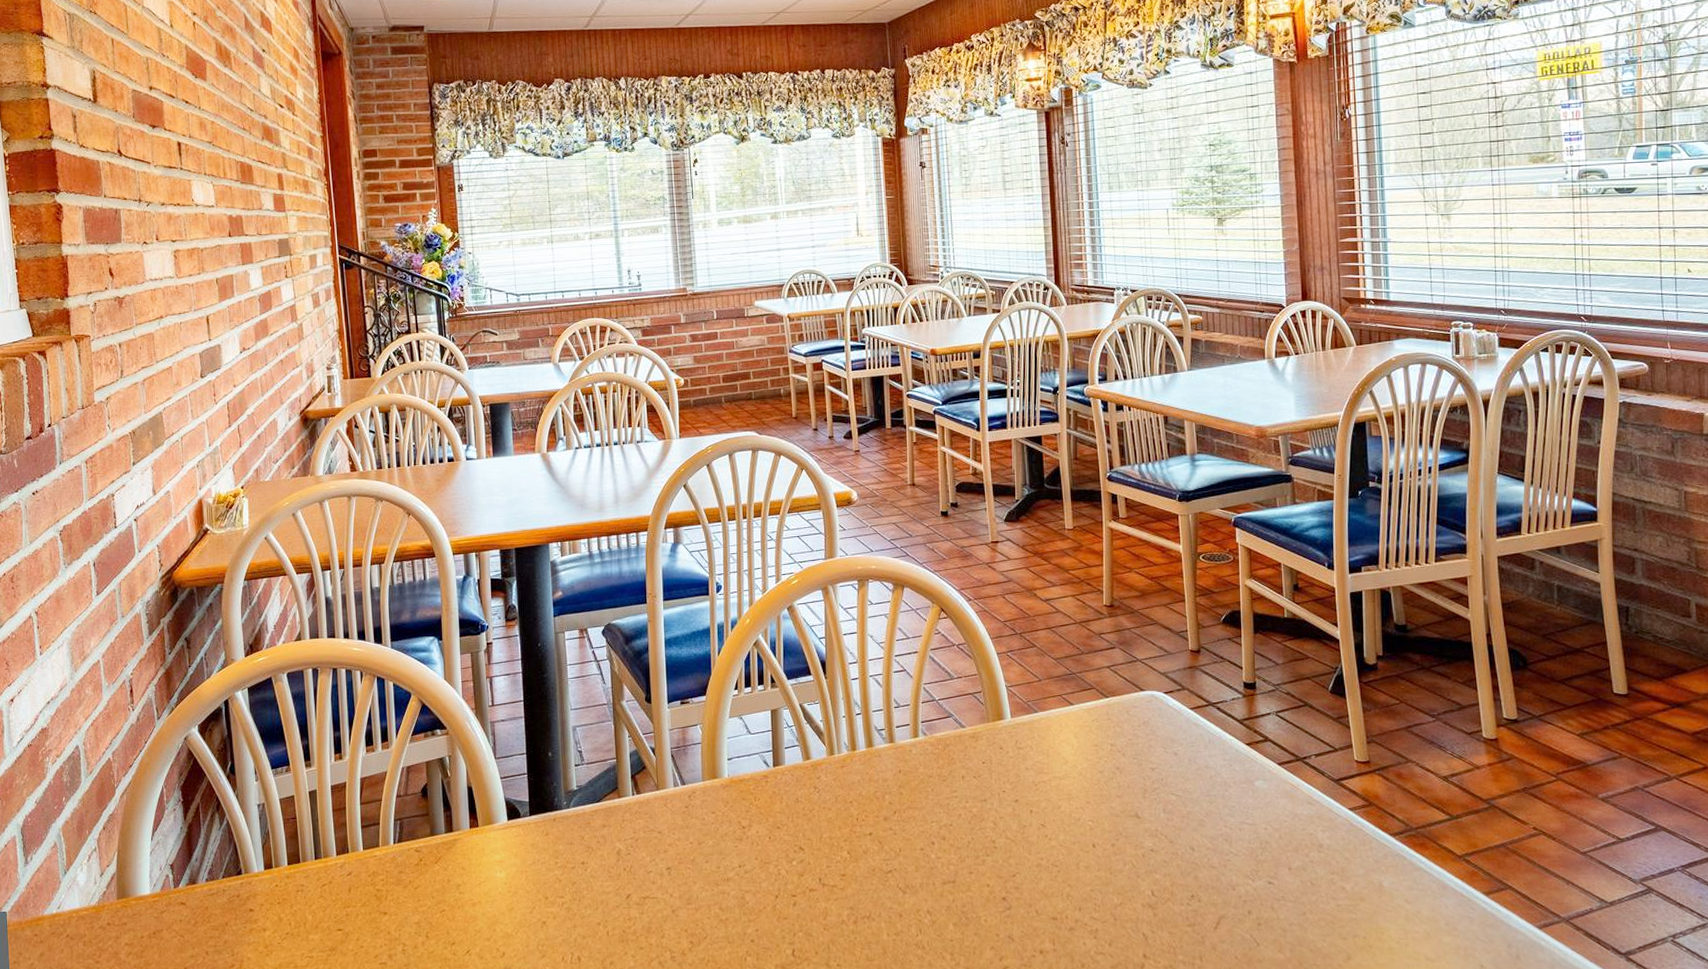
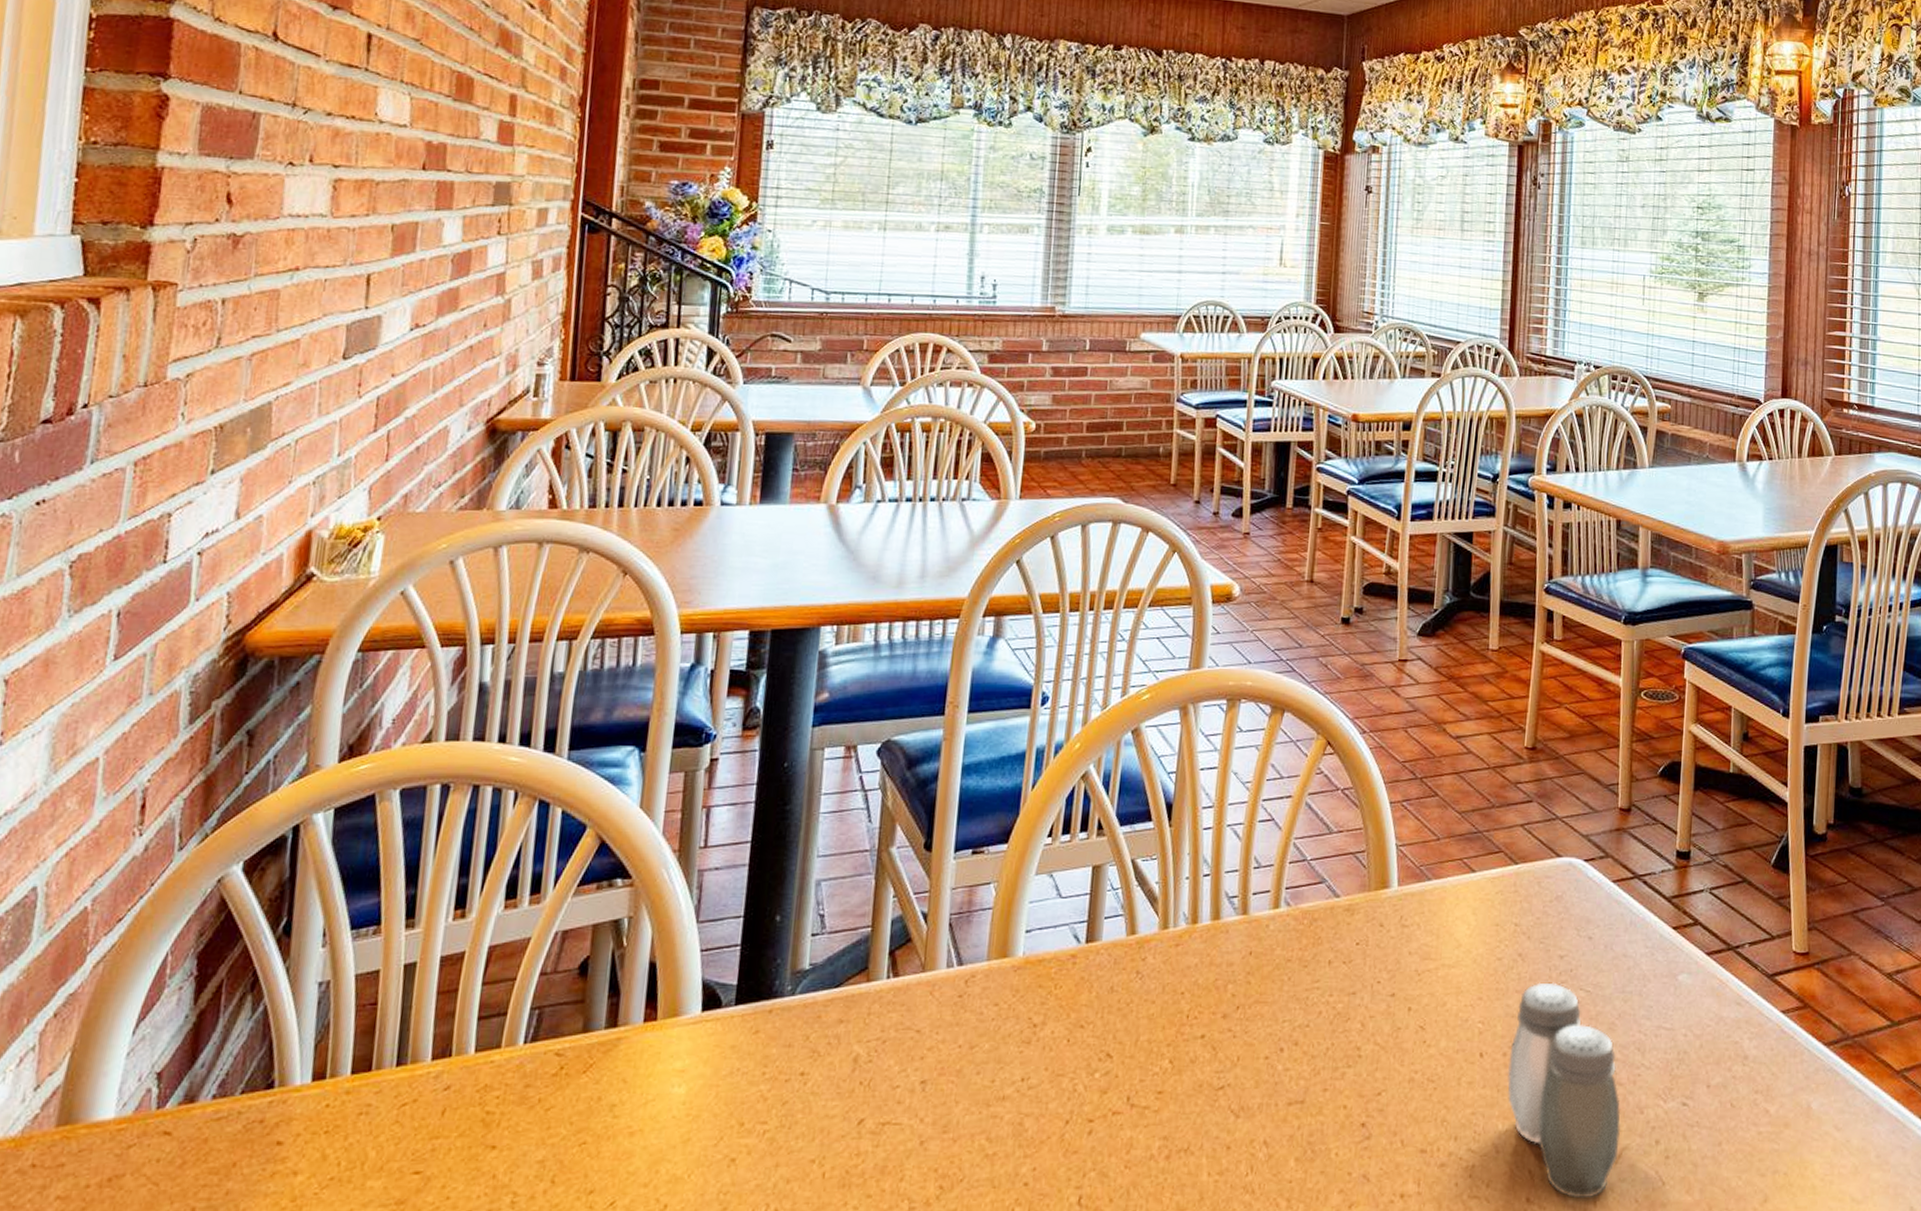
salt and pepper shaker: none [1116,789,1218,955] -> present [1507,982,1621,1199]

